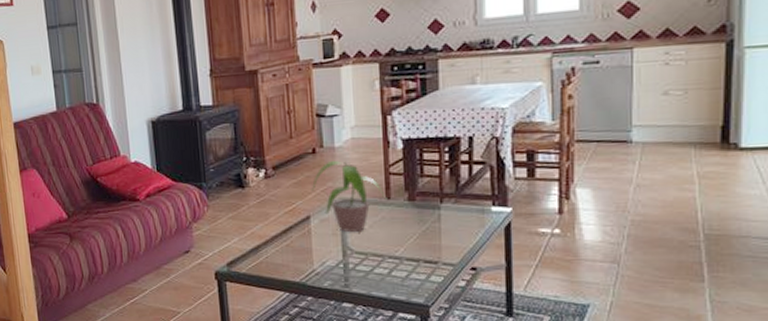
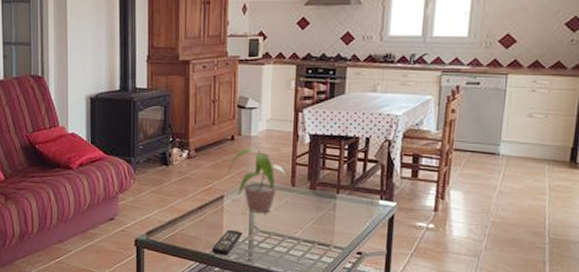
remote control: none [302,254,335,283] -> present [212,230,242,256]

